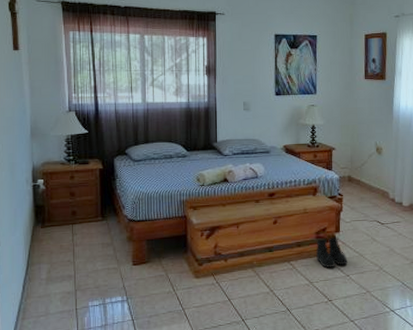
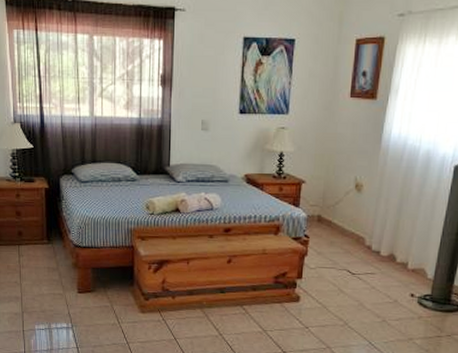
boots: present [315,237,348,268] -> none [272,283,308,317]

